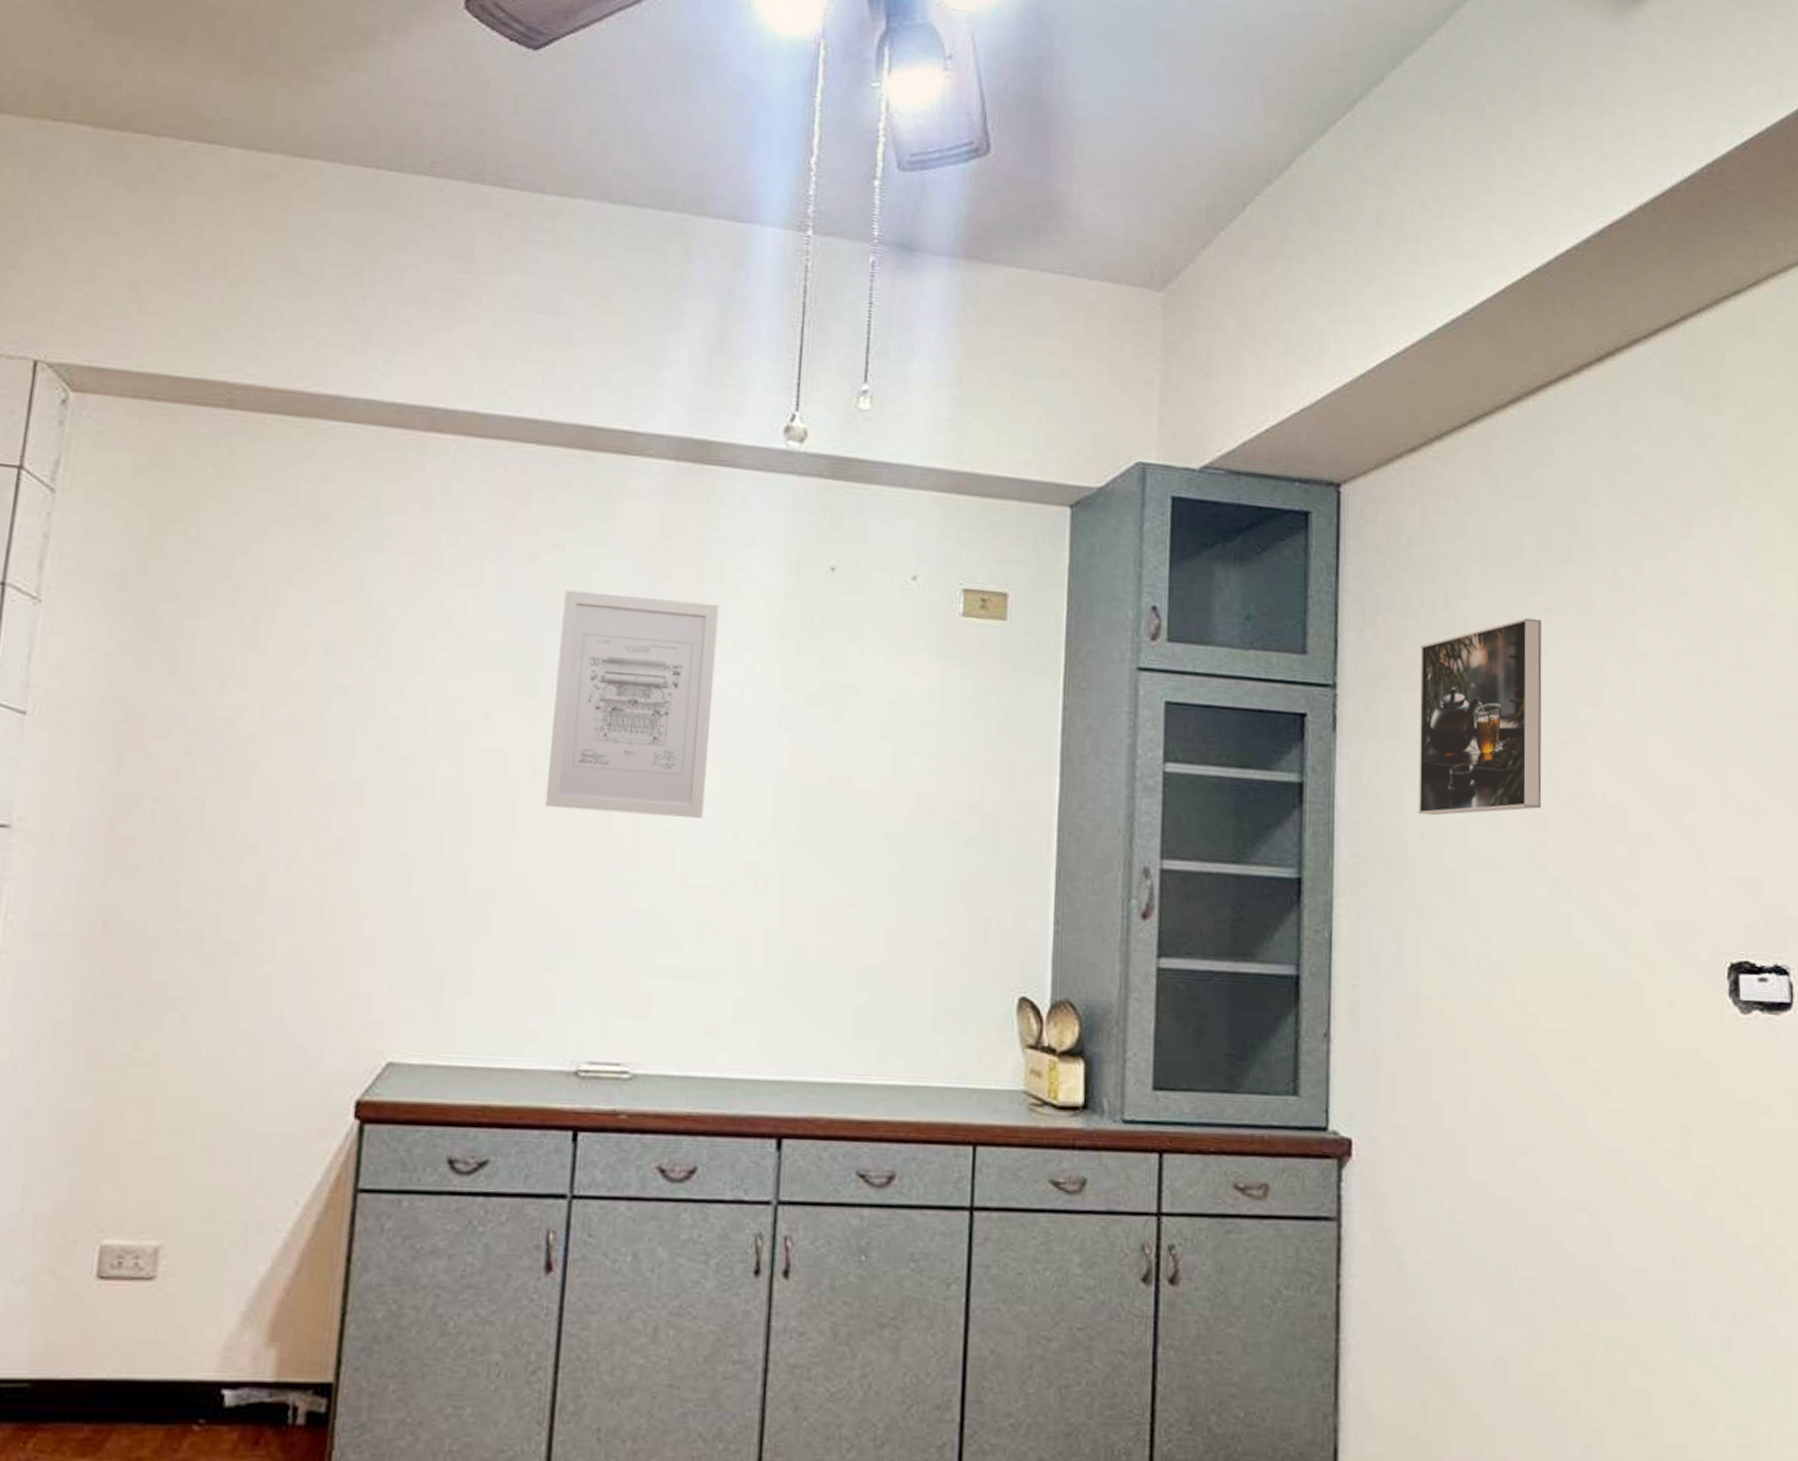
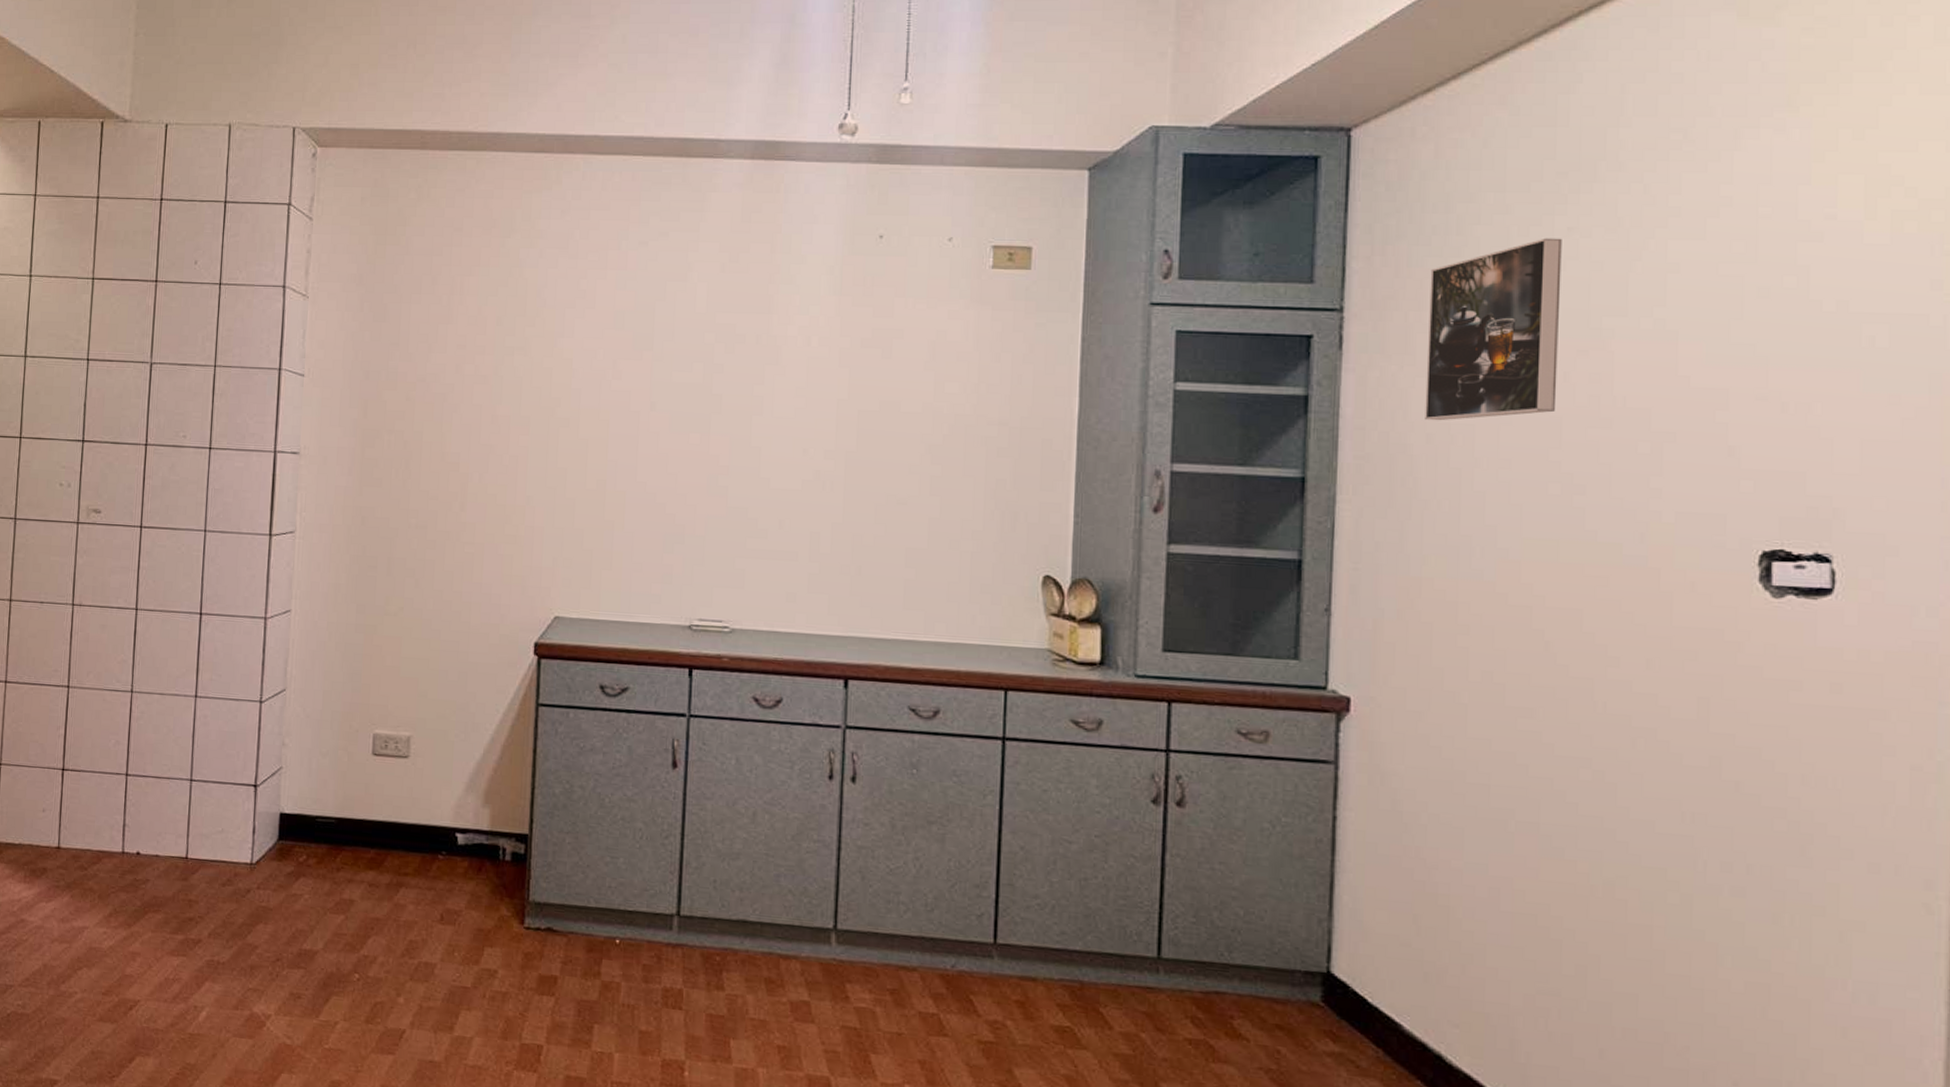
wall art: present [544,590,719,818] -> none [659,267,789,437]

